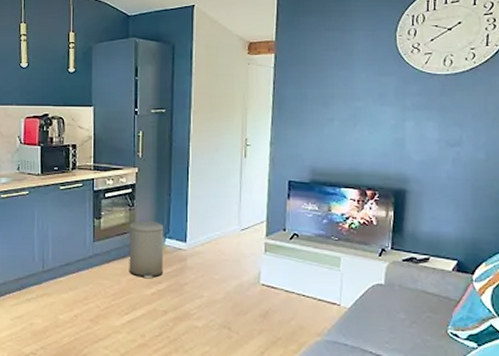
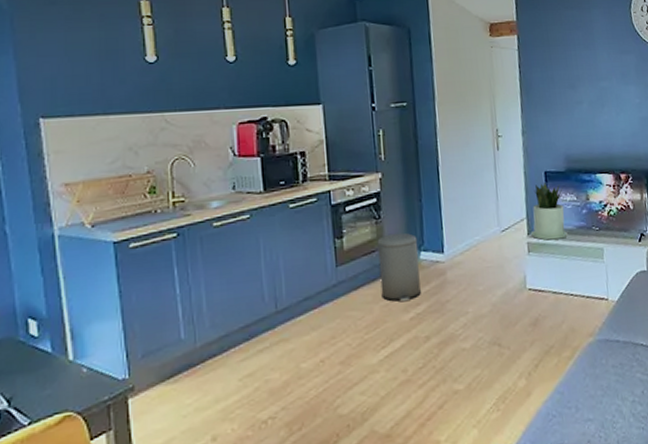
planter: none [269,191,305,244] -> present [530,183,567,240]

